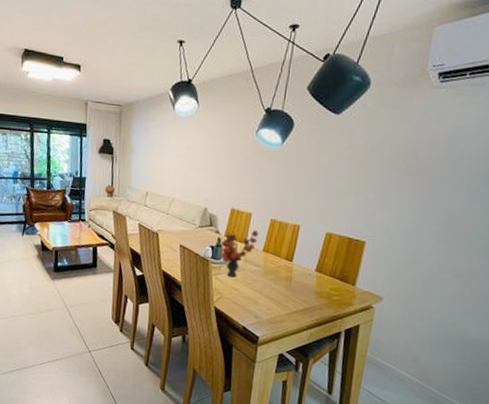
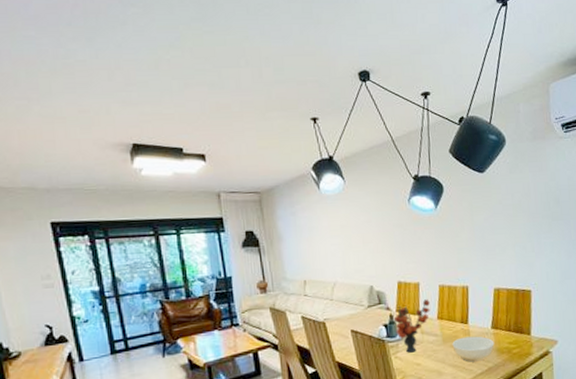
bowl: none [272,273,316,300] -> present [452,336,495,362]

